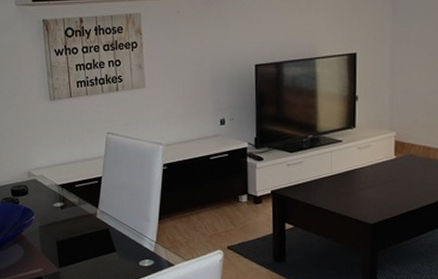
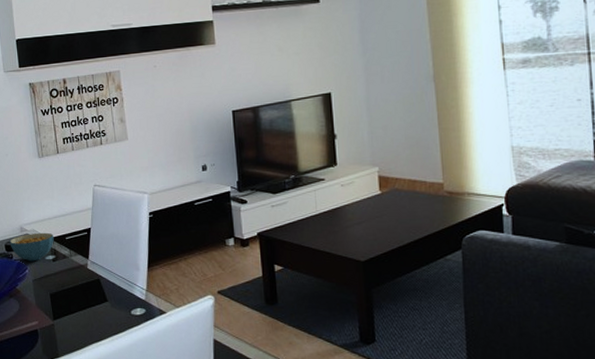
cereal bowl: none [16,178,63,208] -> present [9,232,54,262]

